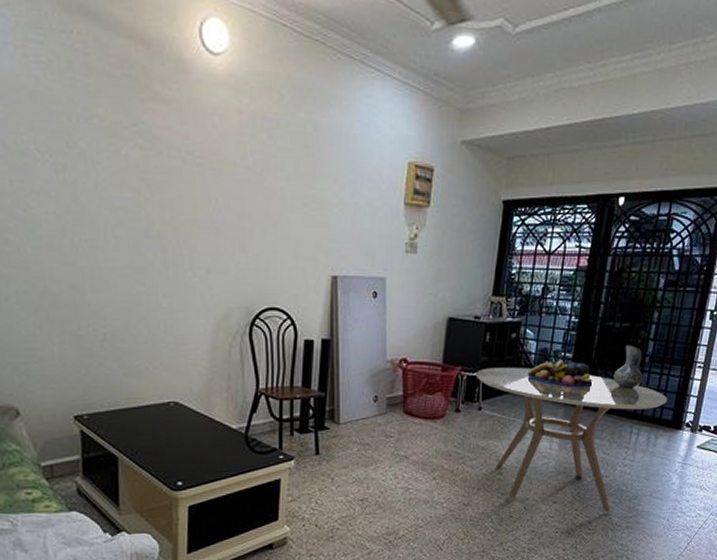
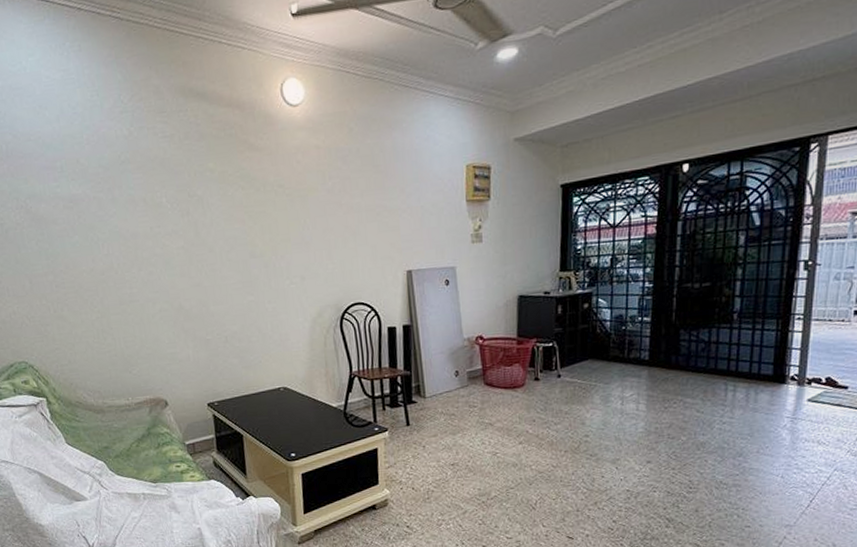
dining table: present [475,367,668,512] -> none [551,334,765,470]
fruit bowl: present [527,360,593,387] -> none [604,324,677,349]
pitcher: present [613,345,644,389] -> none [698,303,734,347]

